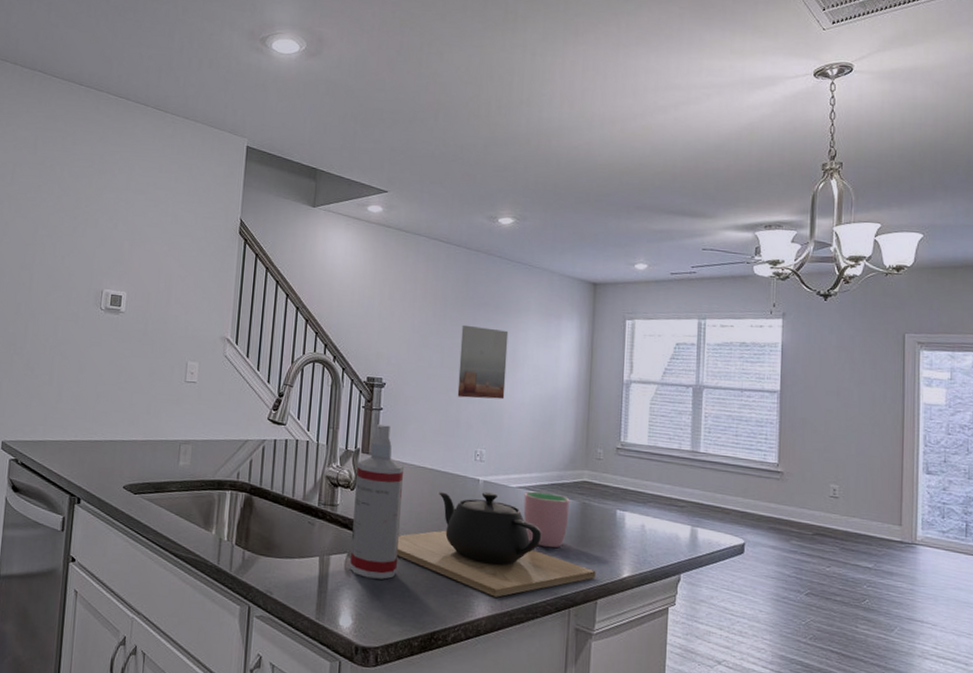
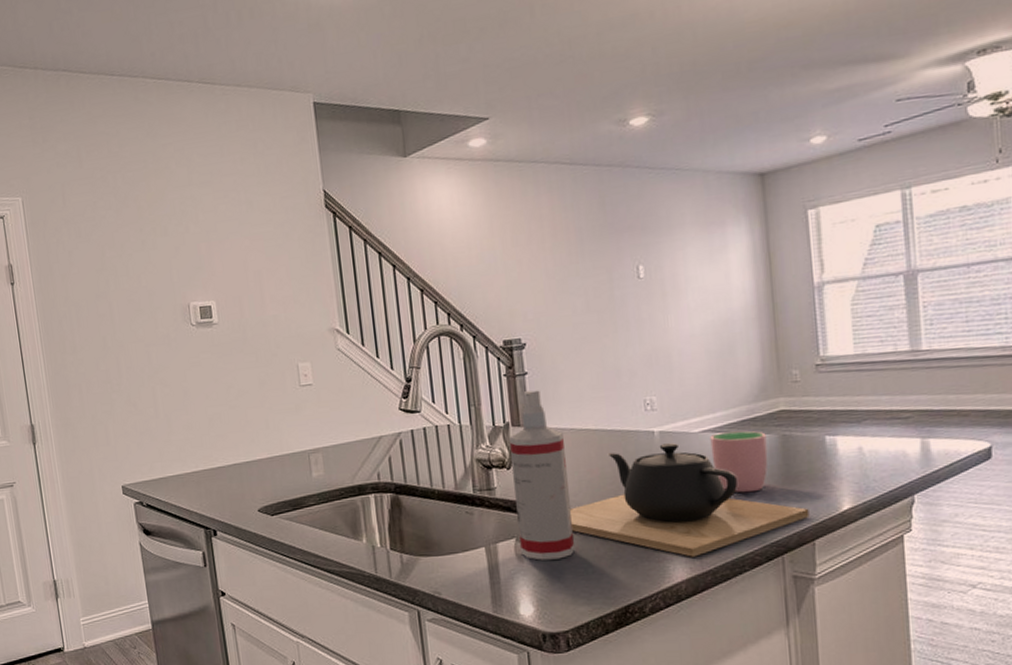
wall art: present [457,324,509,400] -> none [604,253,670,343]

